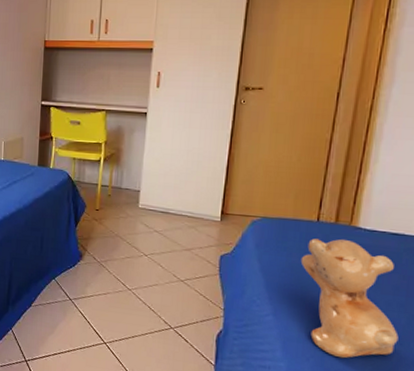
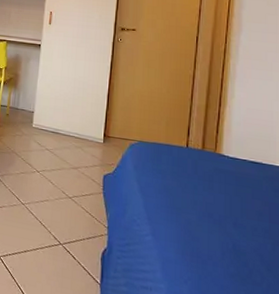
teddy bear: present [300,238,399,359] -> none [174,163,266,283]

